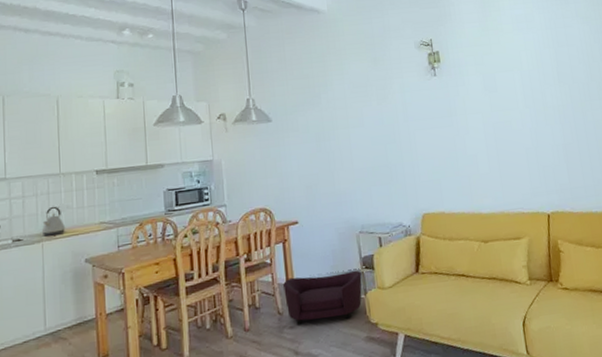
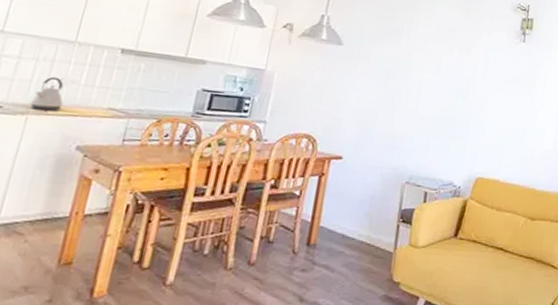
dog bed: present [282,270,362,325] -> none [303,217,397,273]

